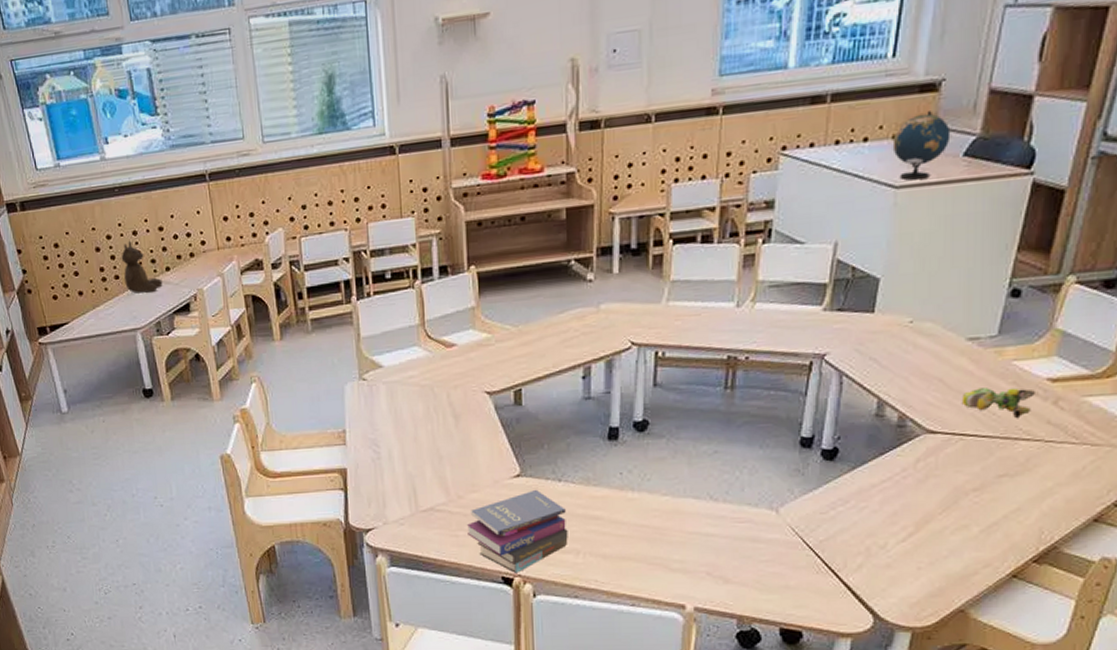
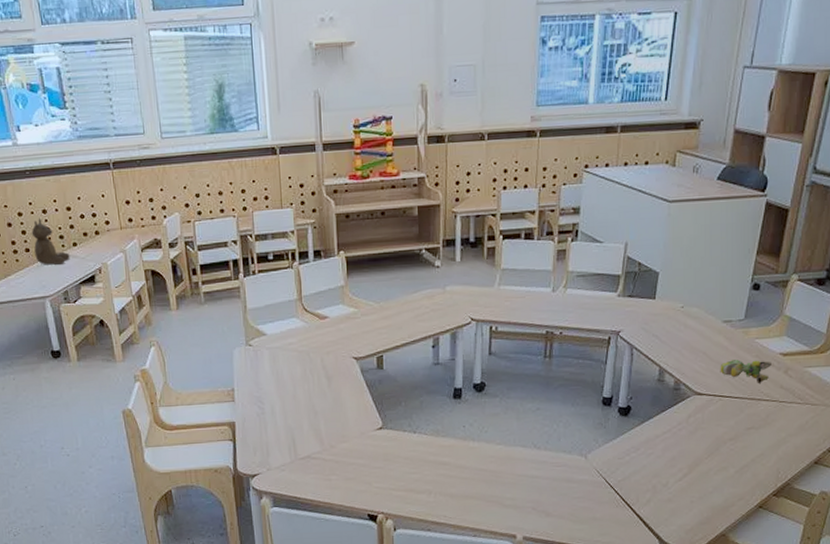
books: present [467,489,568,573] -> none [339,439,422,511]
globe: present [892,111,951,180] -> none [666,144,708,197]

